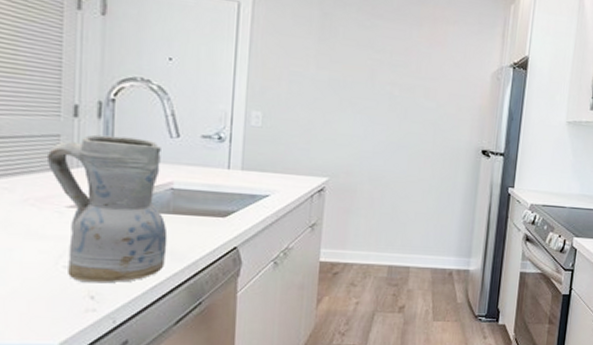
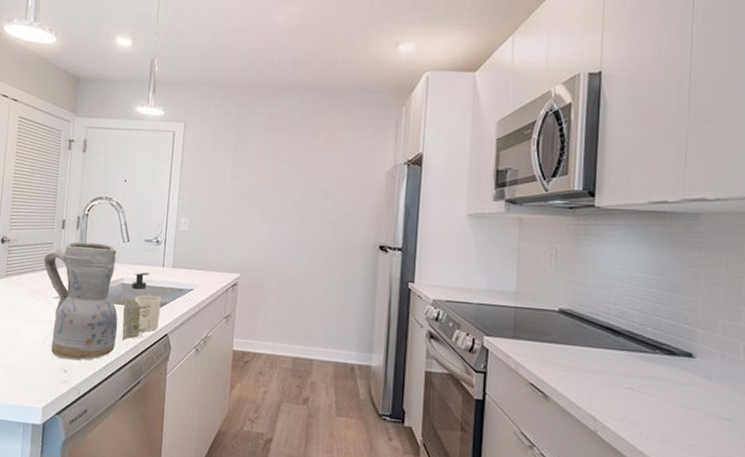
soap dispenser: none [174,175,214,257] -> present [121,272,151,341]
mug: none [190,202,228,245] -> present [134,294,162,332]

